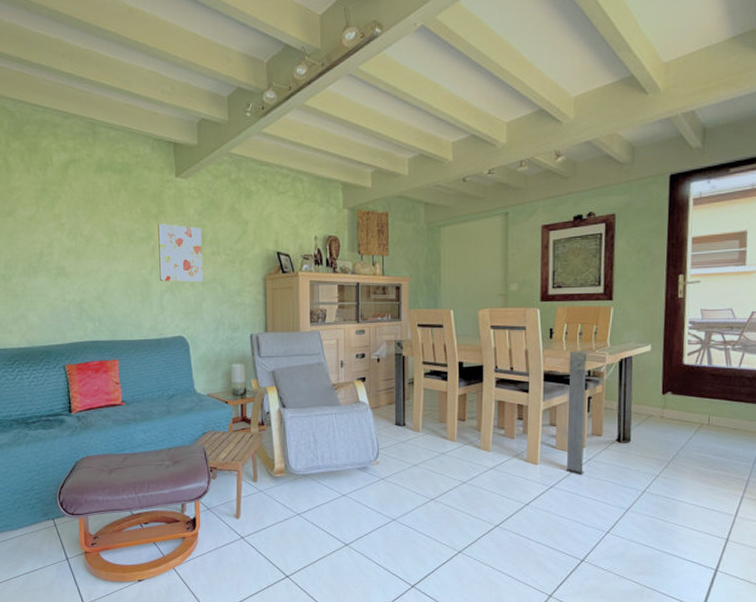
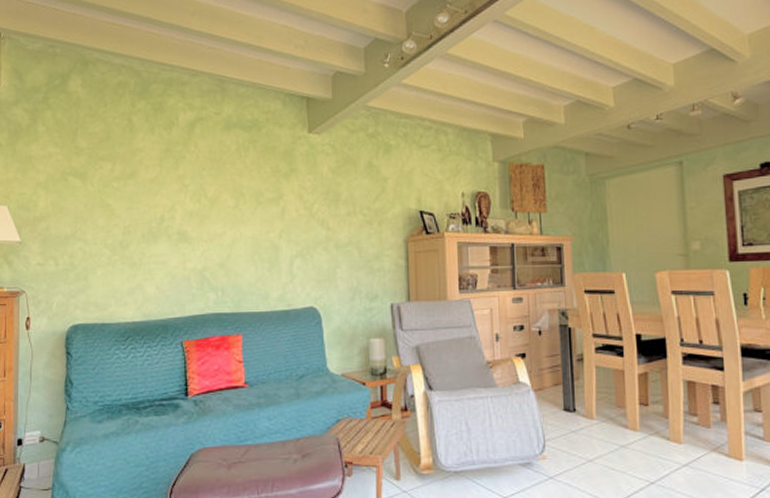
wall art: present [158,224,203,283] -> none [288,183,337,246]

